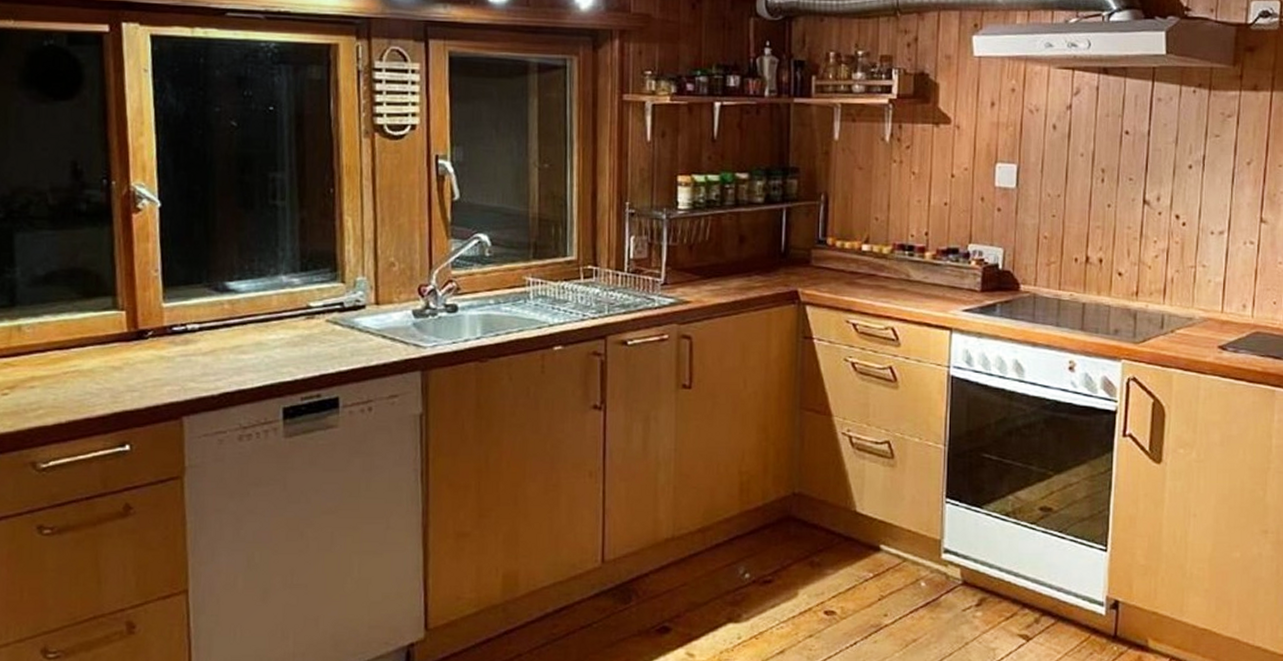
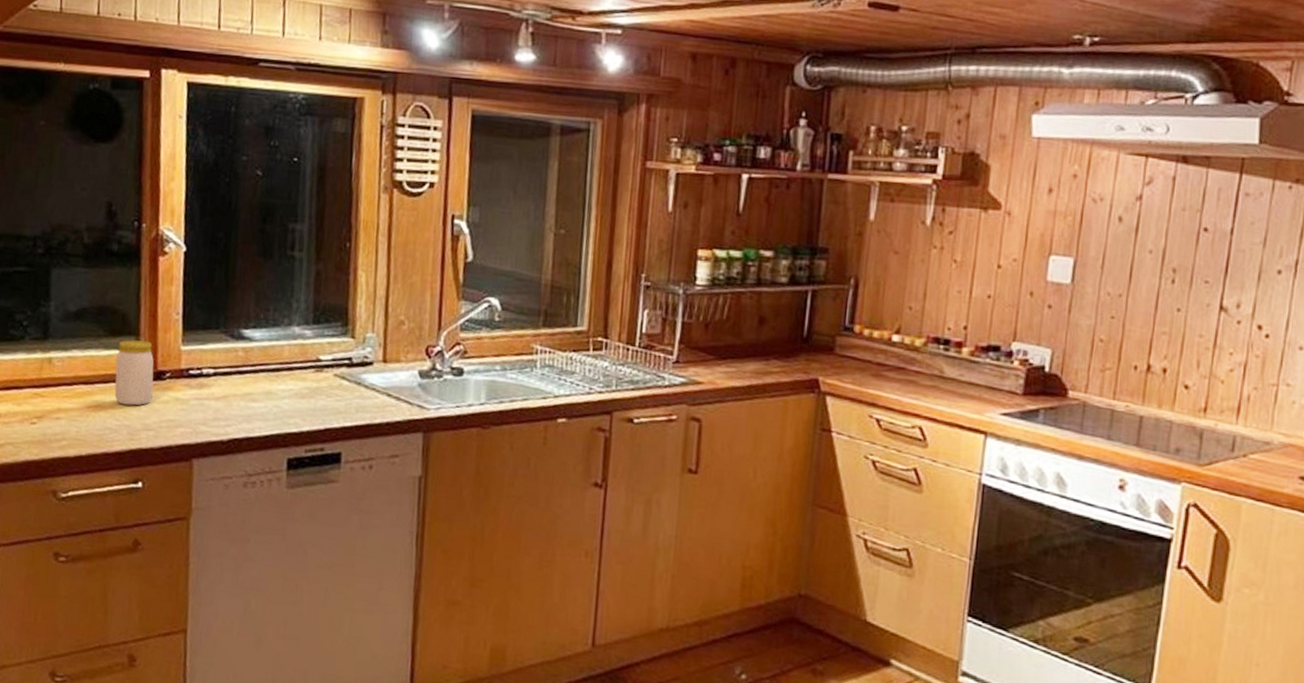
jar: none [92,301,135,368] -> present [114,340,154,406]

